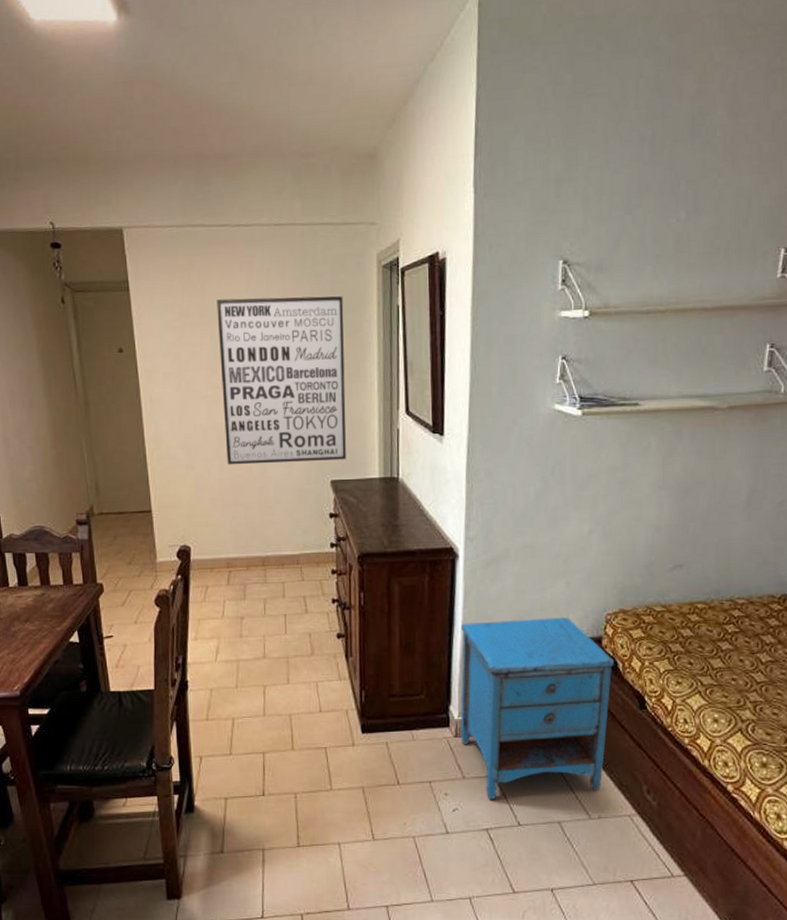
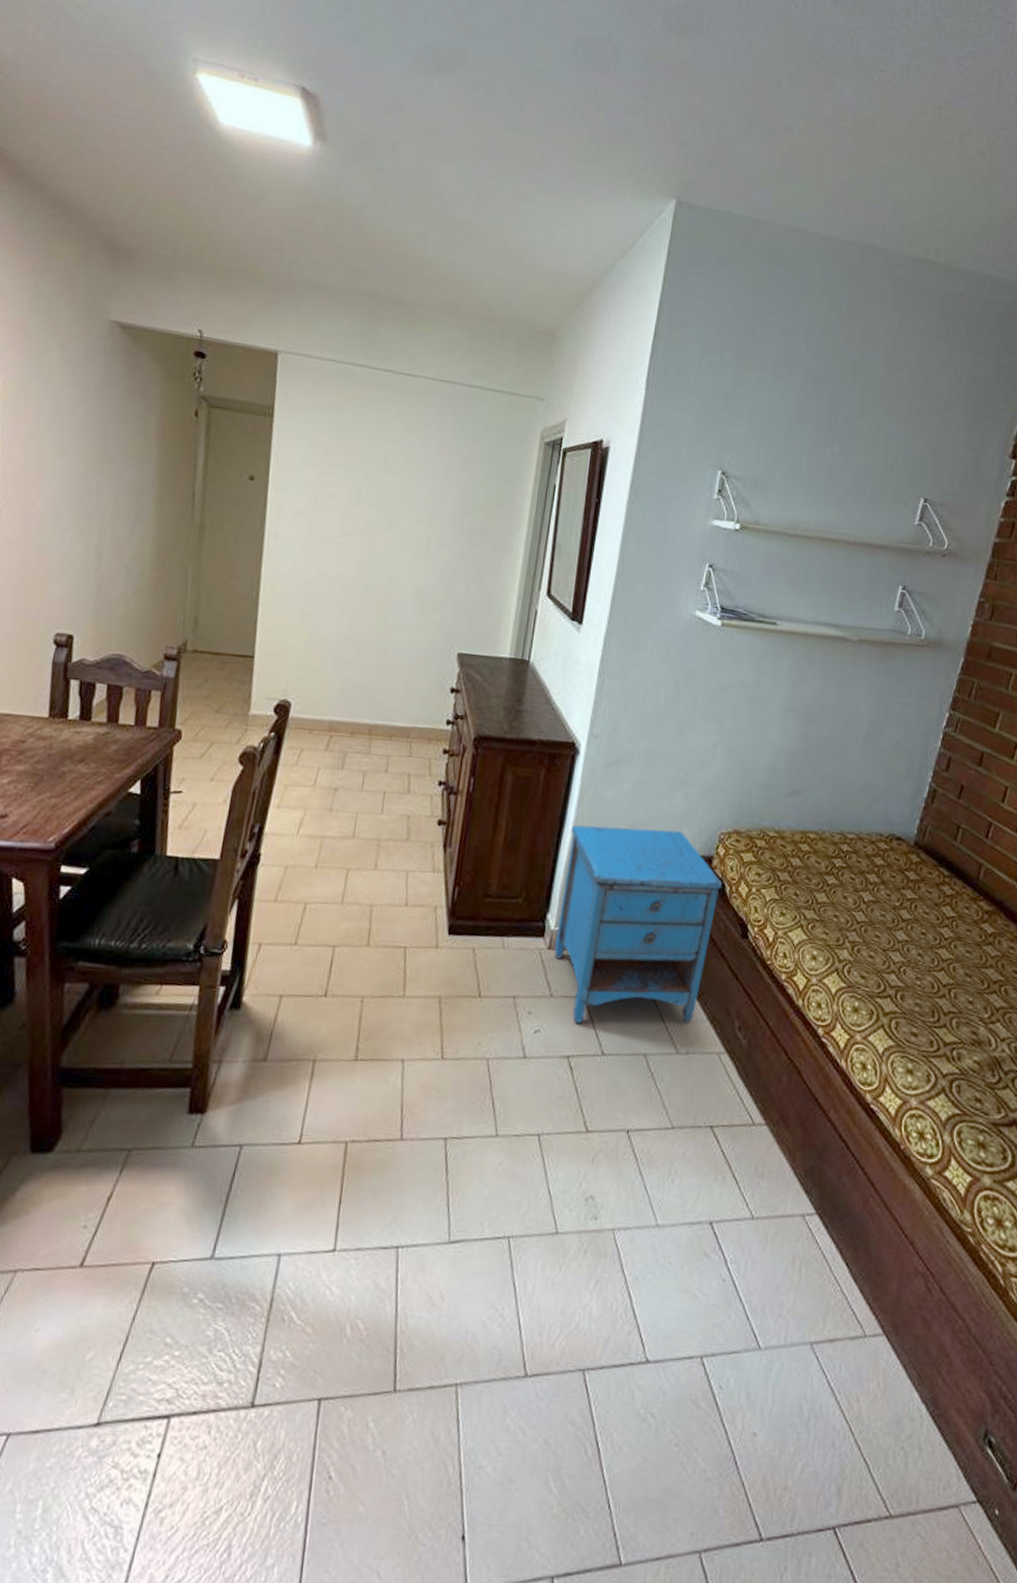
wall art: present [217,296,346,465] -> none [348,444,501,633]

